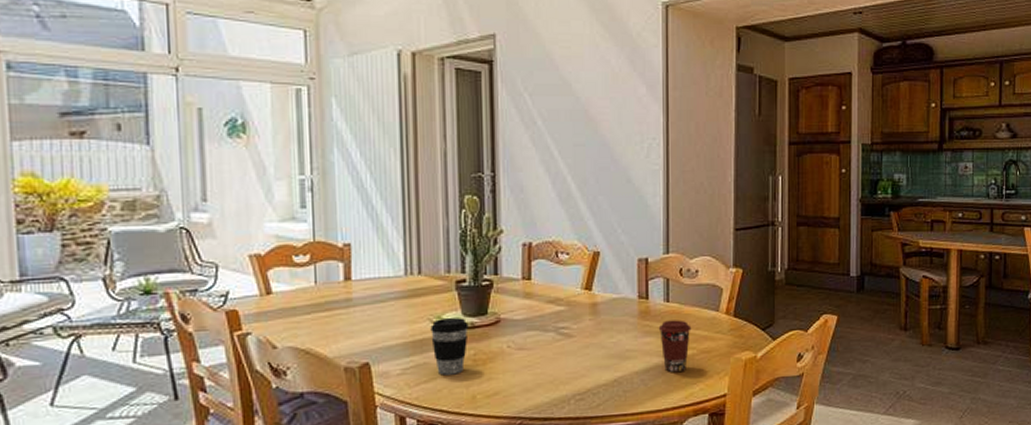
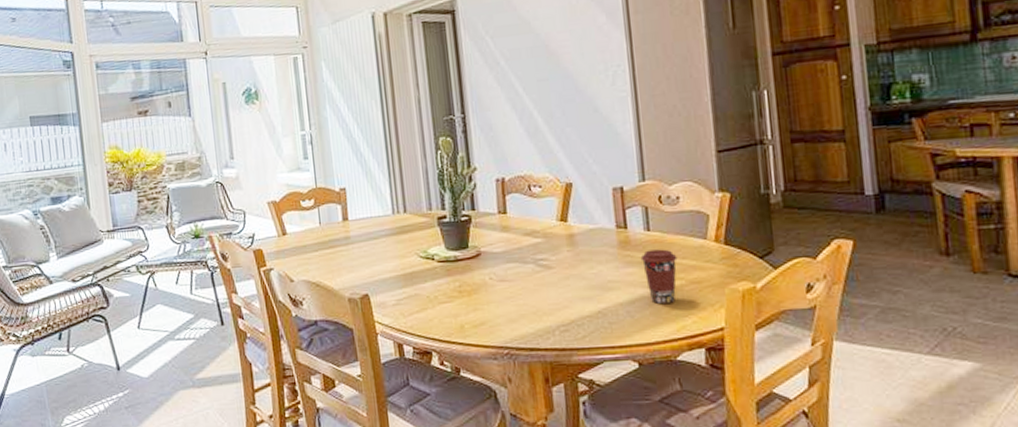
coffee cup: present [430,318,469,375] -> none [418,252,453,306]

